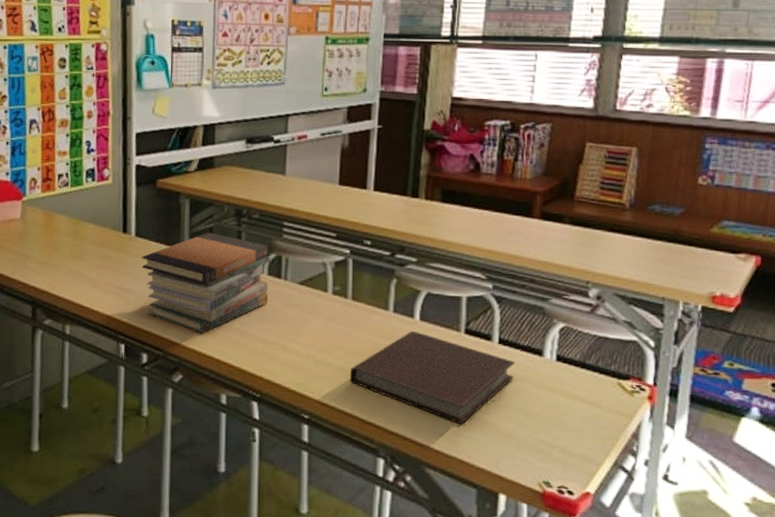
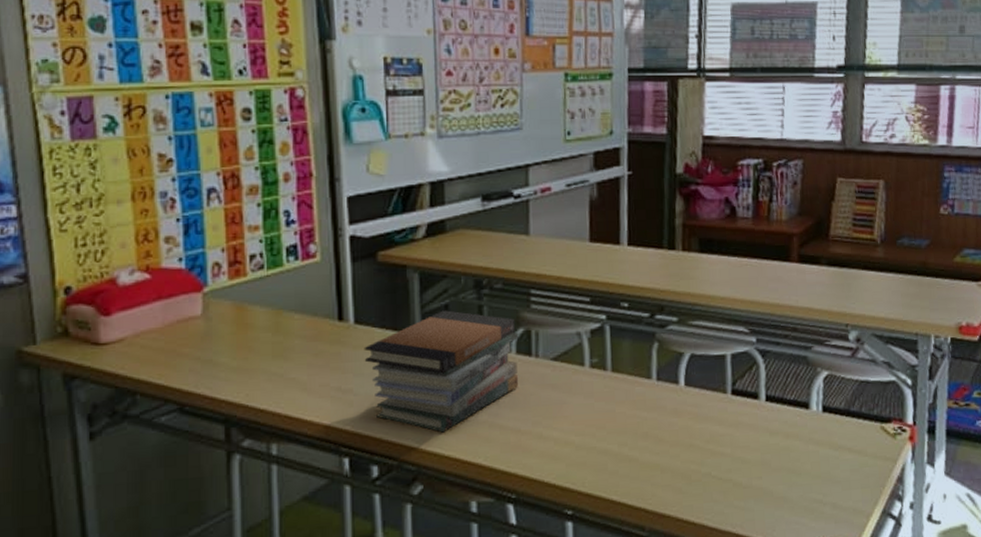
notebook: present [349,330,516,425] -> none [614,398,784,495]

